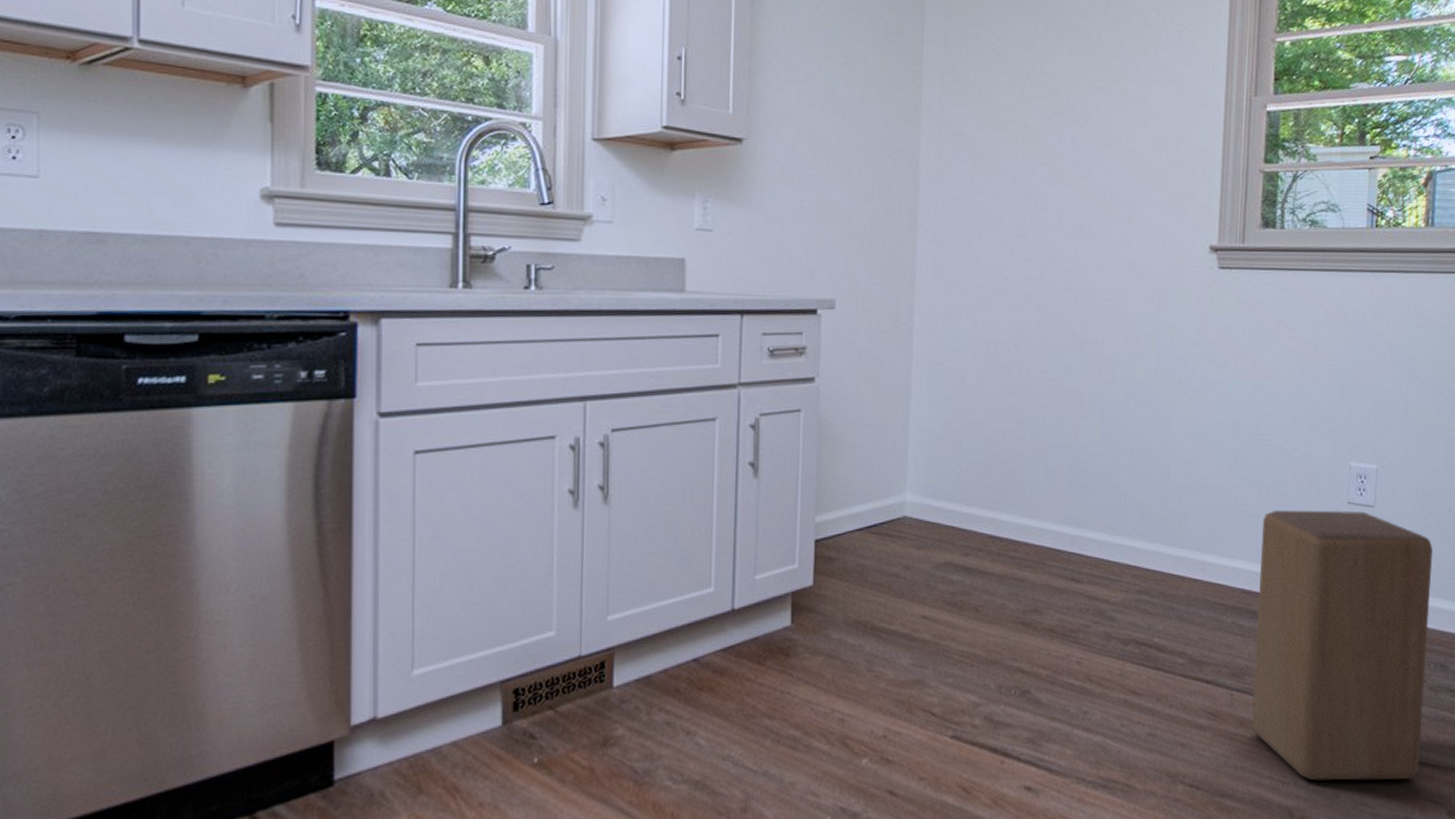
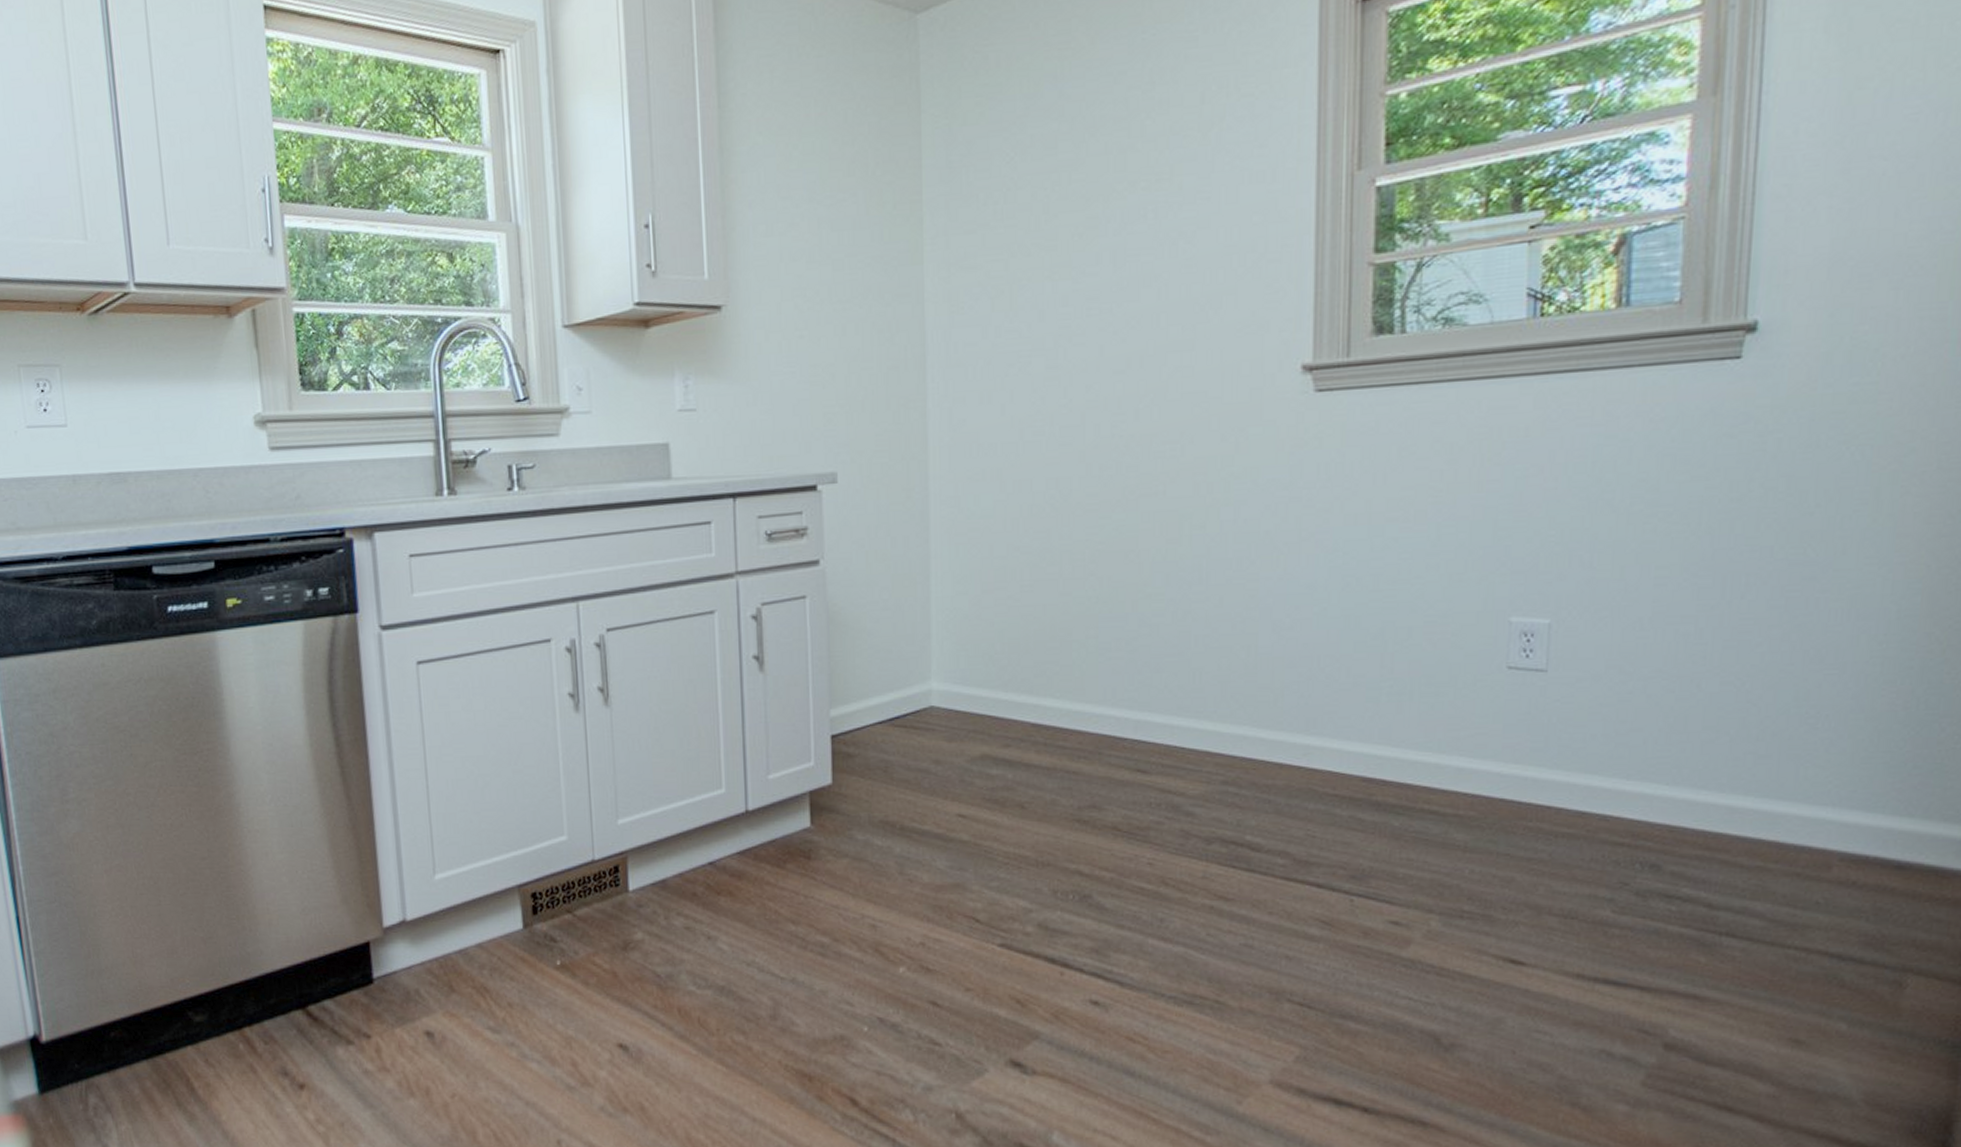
stool: present [1251,510,1433,781] -> none [1379,677,1636,1005]

